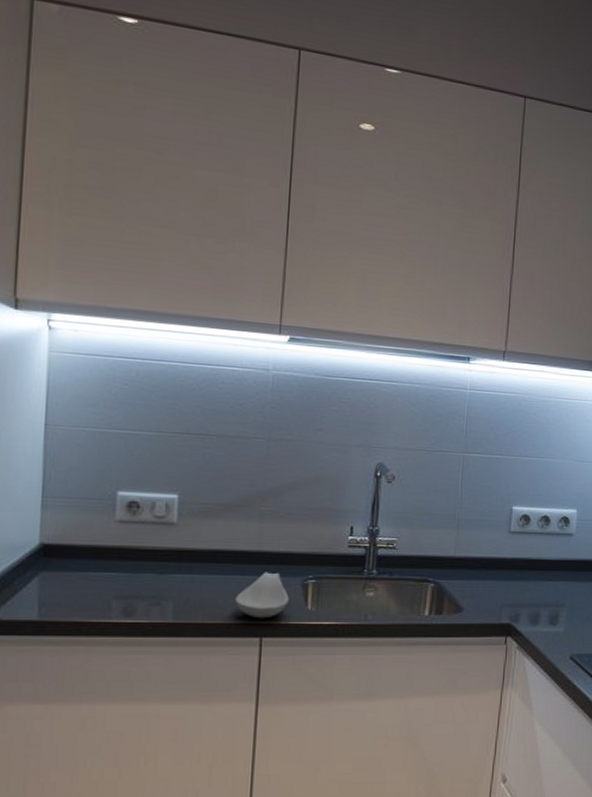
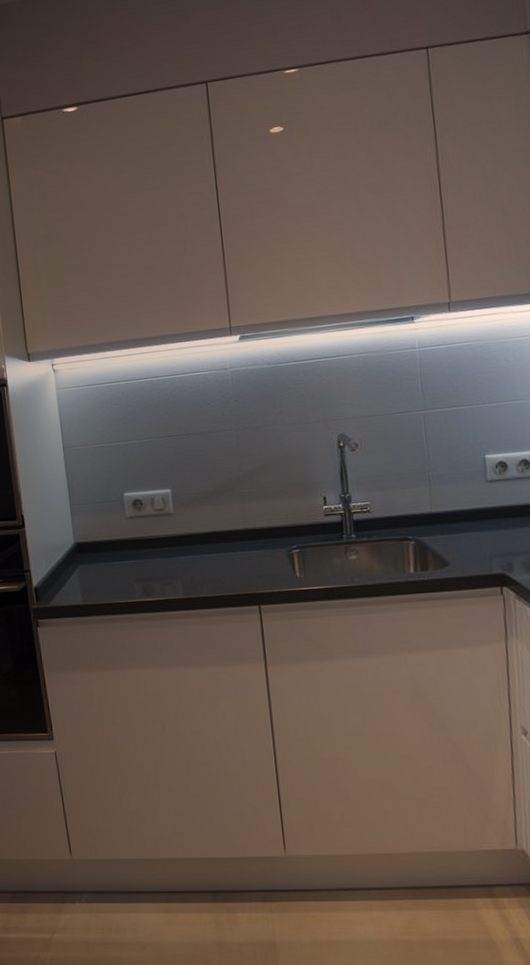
spoon rest: present [235,572,289,619] -> none [232,546,279,589]

